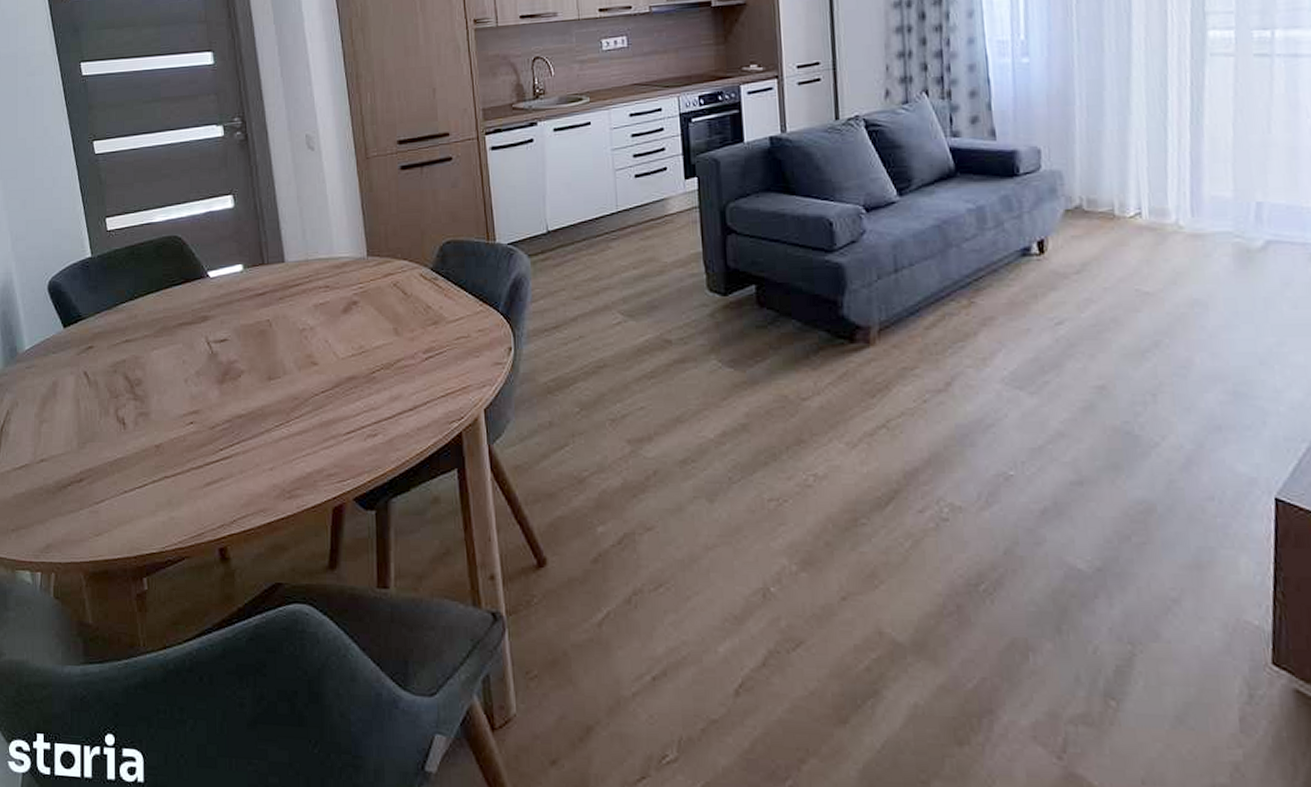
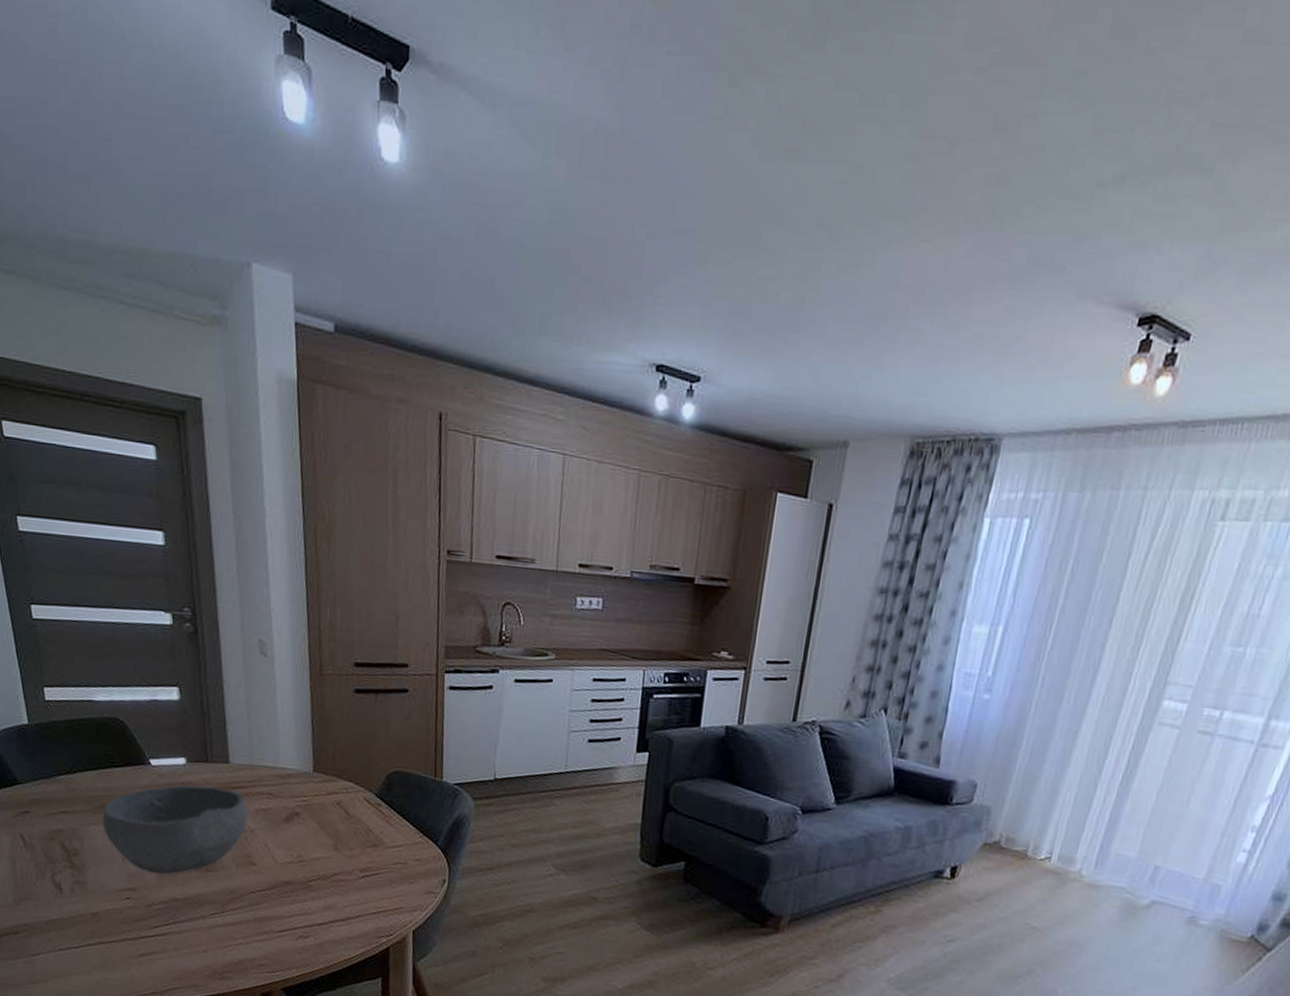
bowl: none [164,289,306,391] -> present [103,785,248,874]

